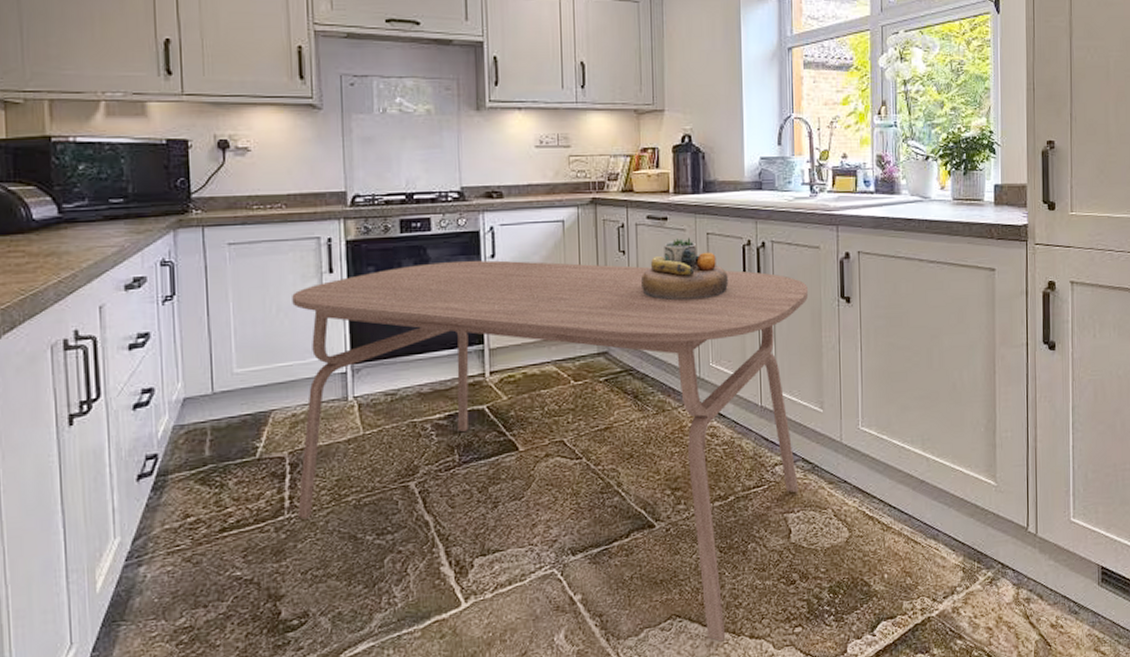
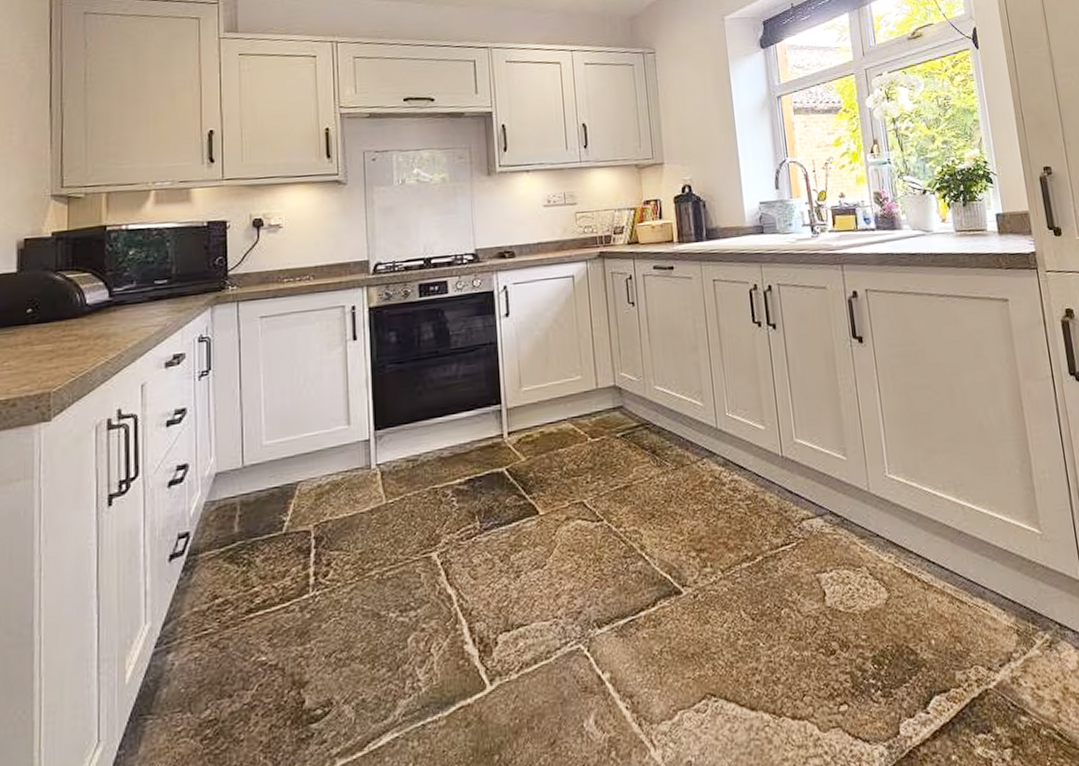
dining table: present [292,260,808,642] -> none [318,315,829,724]
decorative bowl: present [641,237,728,301] -> none [652,284,738,350]

